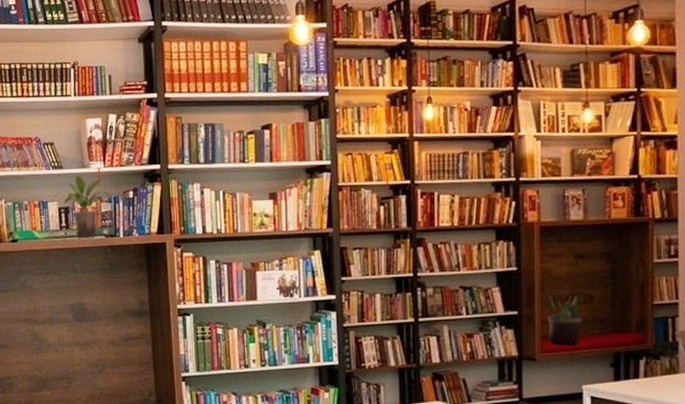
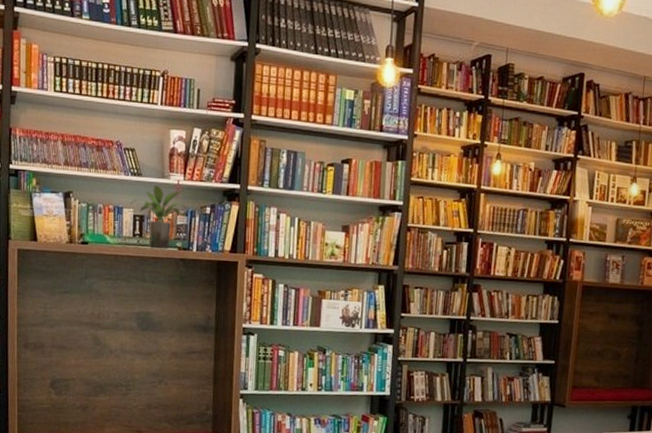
planter: present [548,295,582,346] -> none [578,349,609,396]

